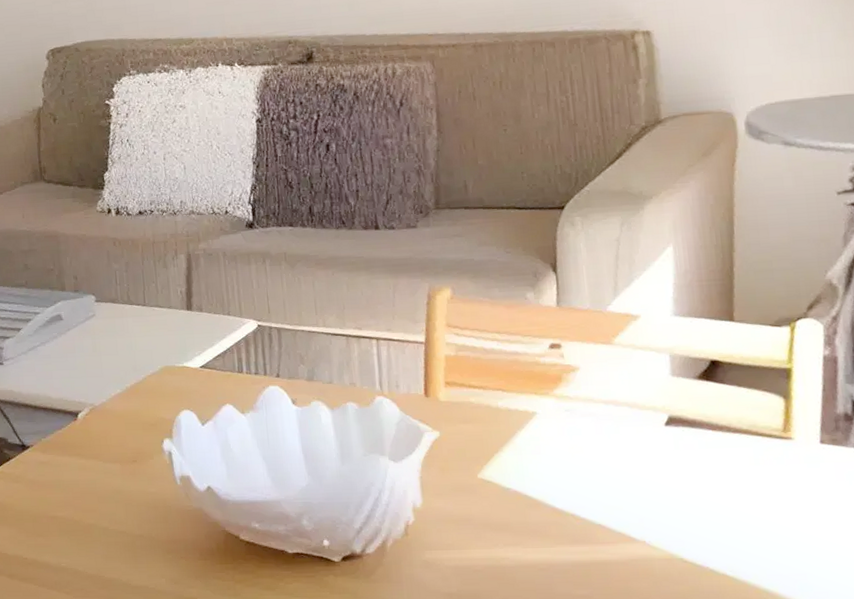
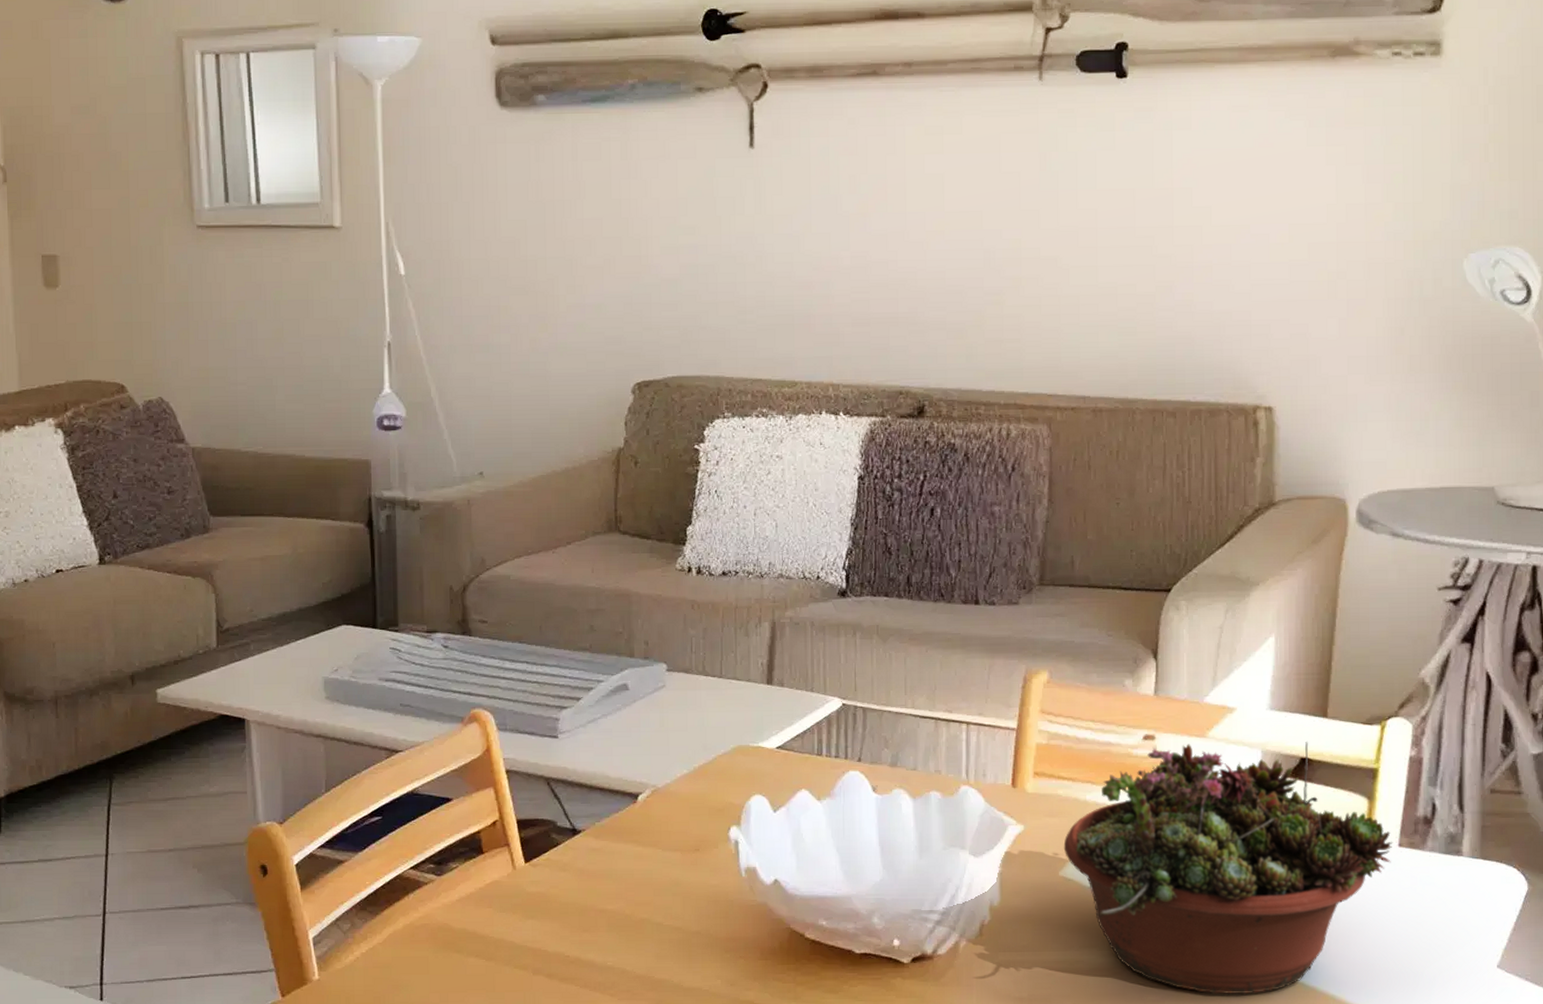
succulent planter: none [479,344,814,590] -> present [1063,741,1393,995]

